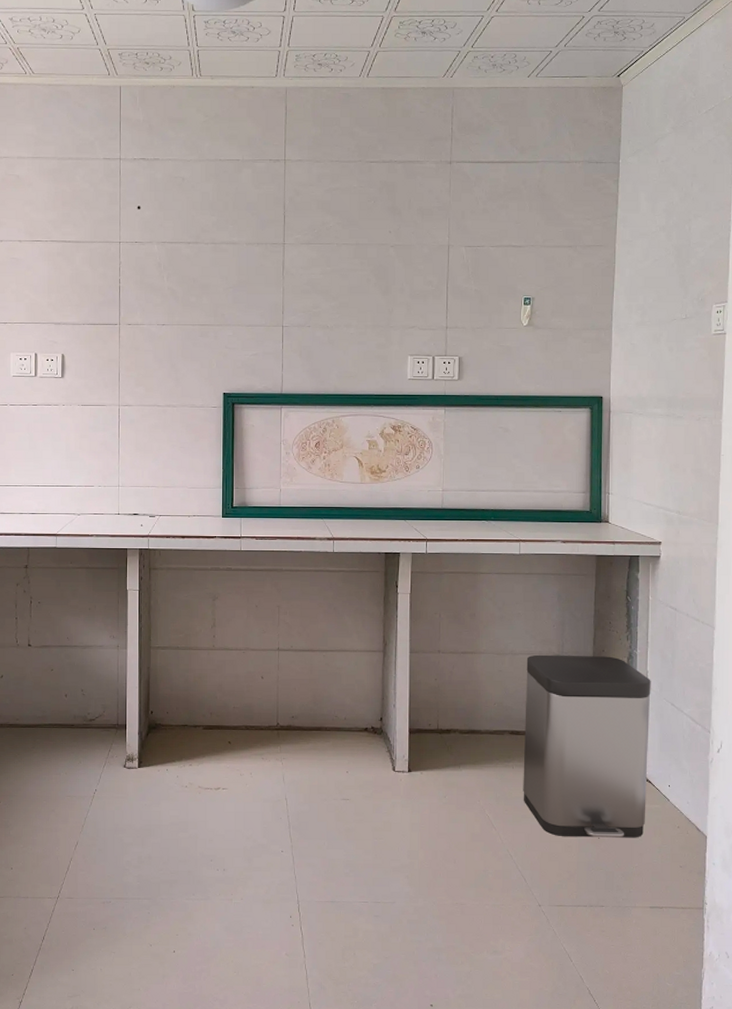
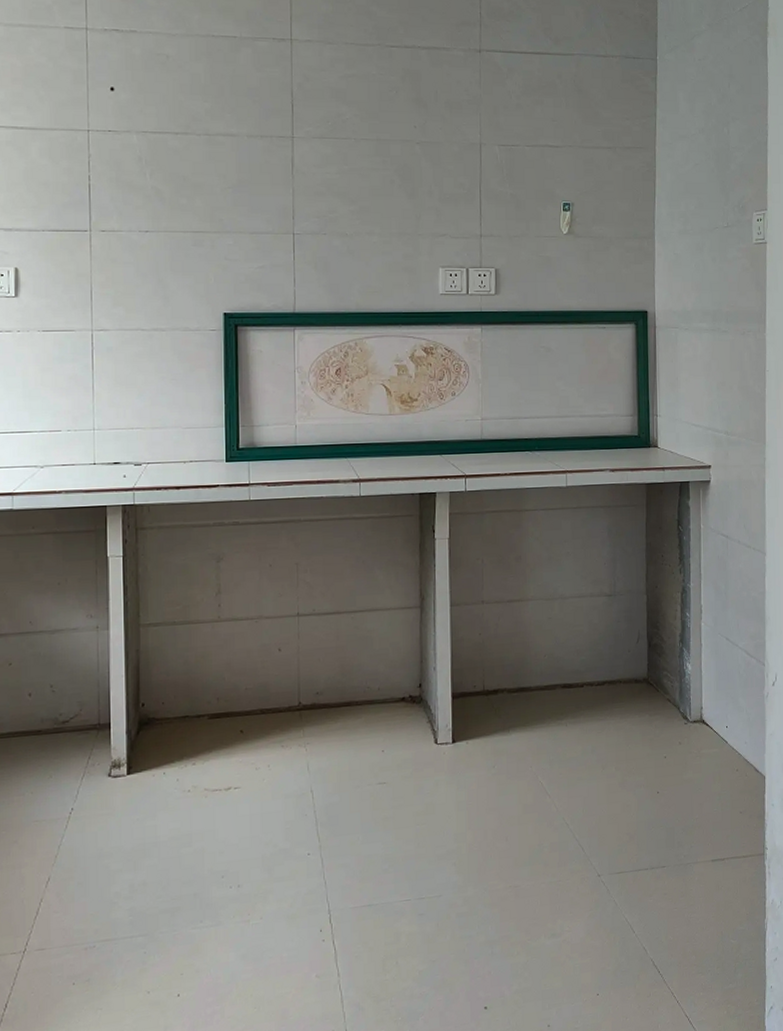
pedal bin: present [523,654,651,838] -> none [577,592,706,796]

